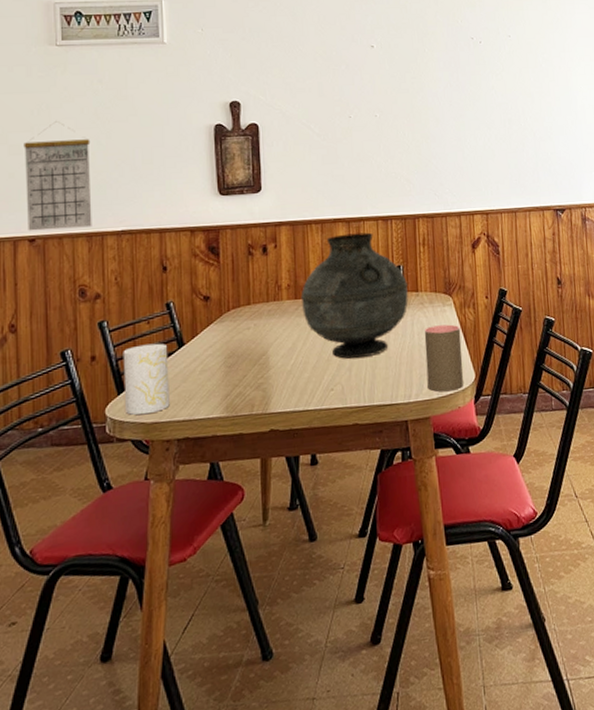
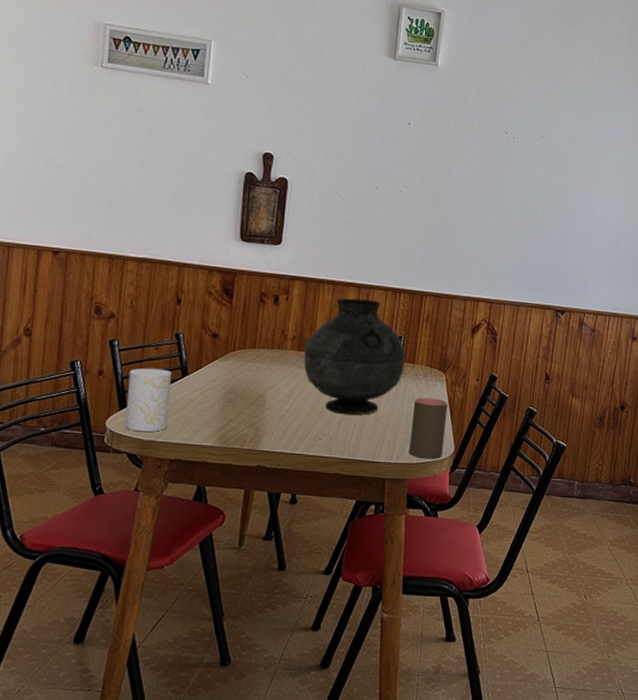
calendar: present [24,121,92,231] -> none [53,141,124,250]

